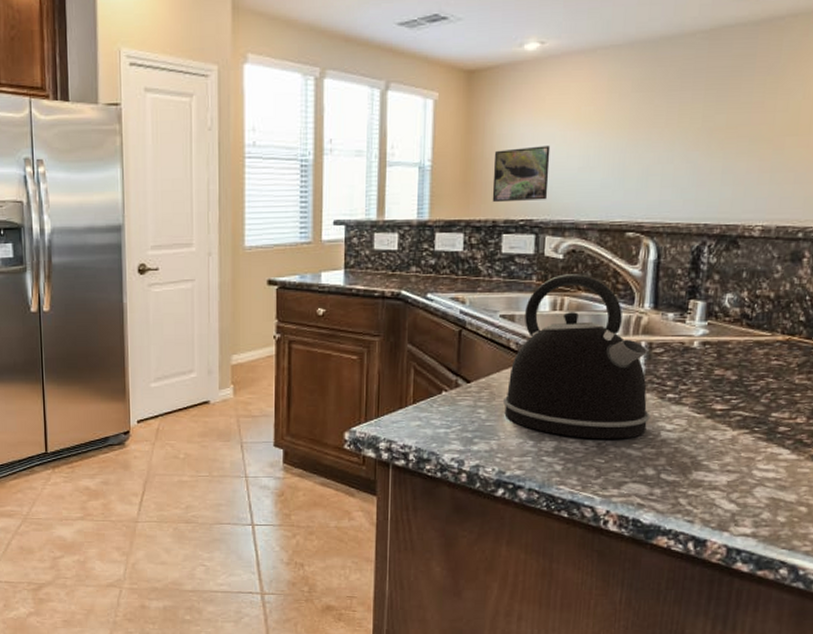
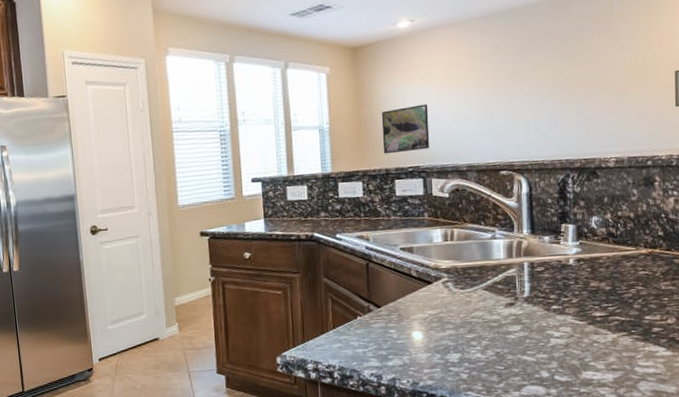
kettle: present [502,274,650,440] -> none [410,208,539,349]

